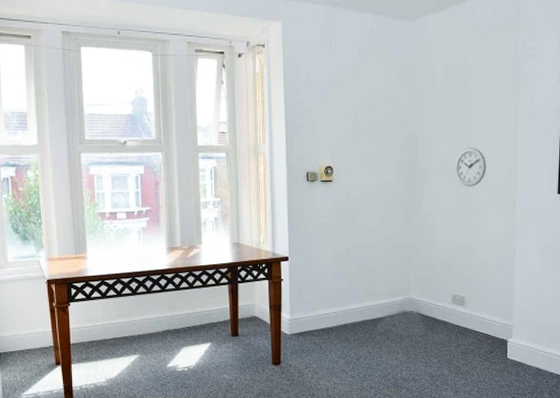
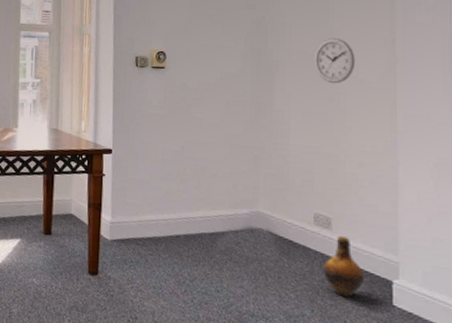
ceramic jug: none [458,310,488,357] -> present [323,236,365,298]

